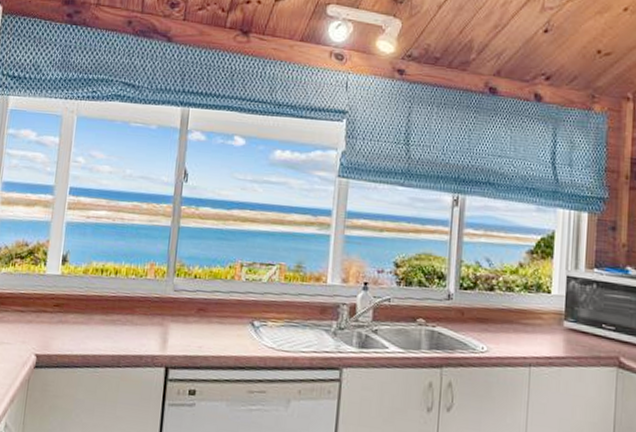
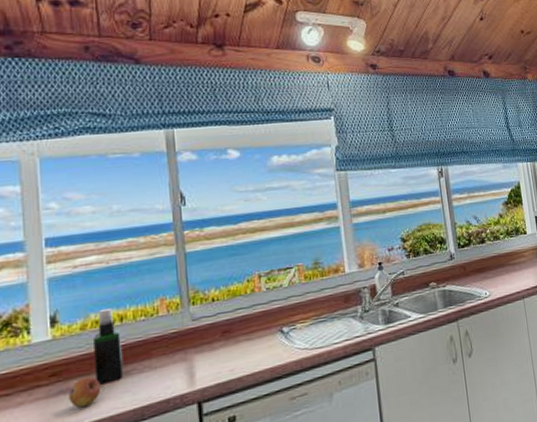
fruit: none [65,315,91,340] -> present [69,377,102,408]
spray bottle: none [88,259,114,326] -> present [94,307,124,385]

